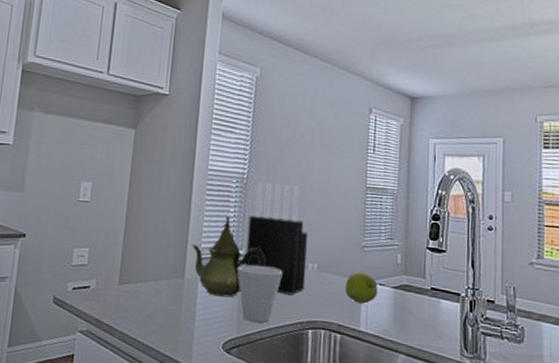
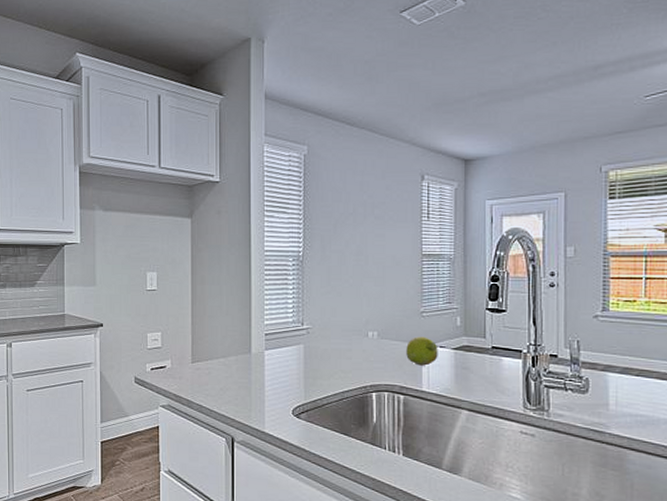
teapot: present [191,215,266,298] -> none [254,292,327,368]
cup: present [237,265,283,323] -> none [301,337,344,389]
knife block: present [245,182,308,295] -> none [307,259,367,362]

